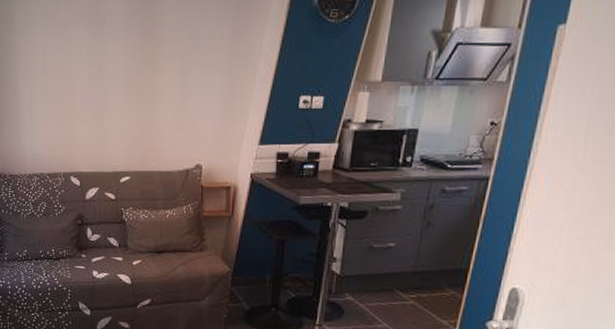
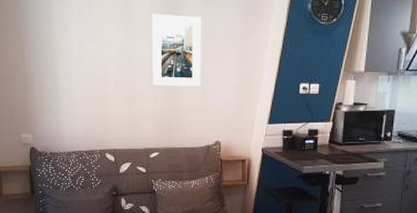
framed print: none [124,12,183,100] -> present [151,13,201,87]

